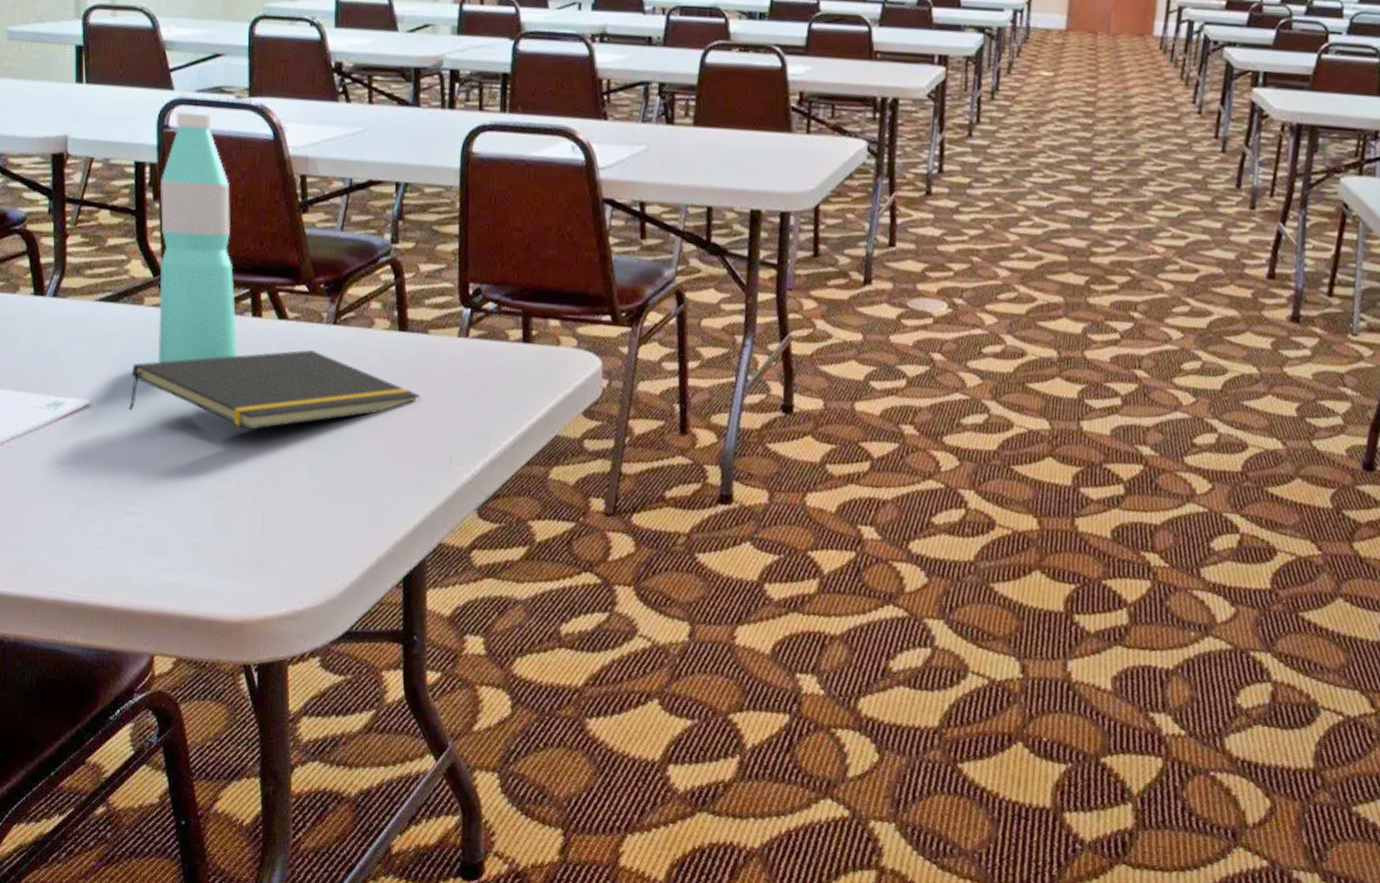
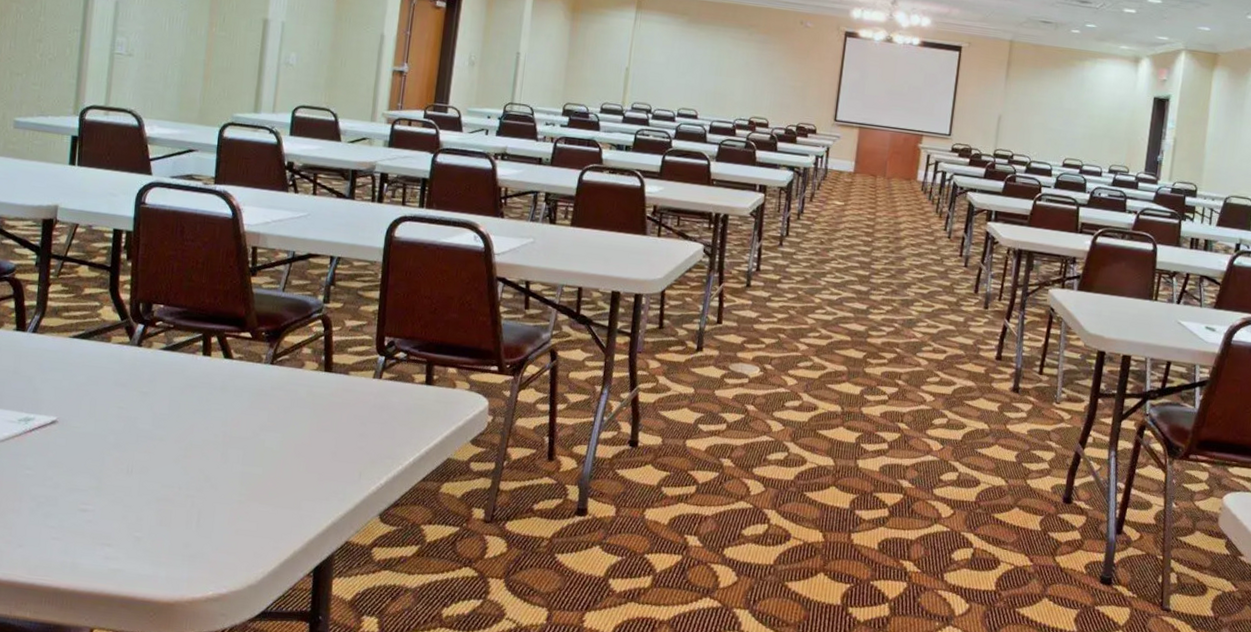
notepad: present [129,350,420,430] -> none [90,383,338,446]
water bottle: present [157,112,238,363] -> none [119,192,192,390]

